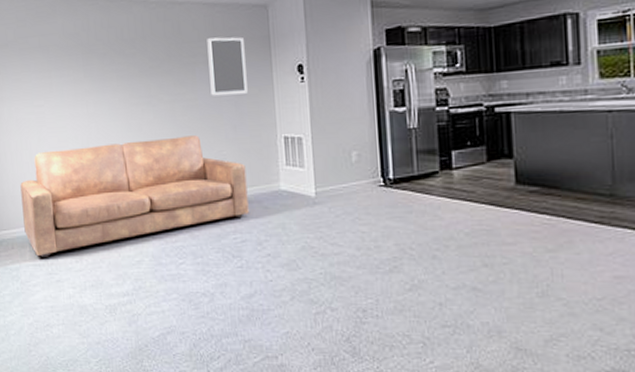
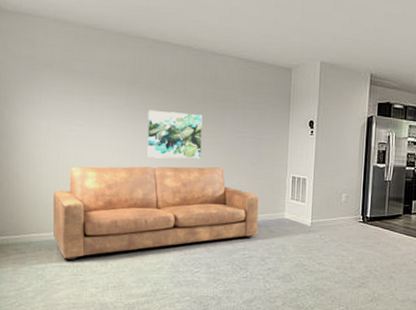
wall art: none [108,76,173,134] -> present [147,110,202,159]
home mirror: present [207,37,248,96] -> none [237,88,269,138]

